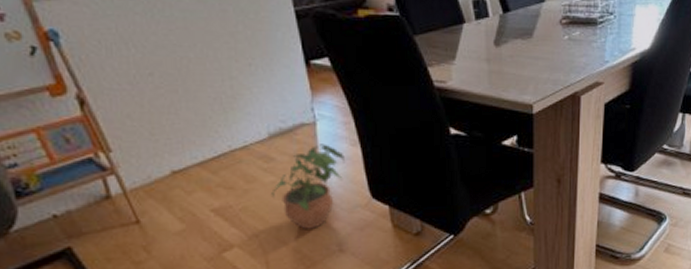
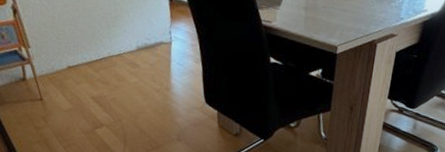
potted plant: present [271,144,345,229] -> none [134,58,189,121]

